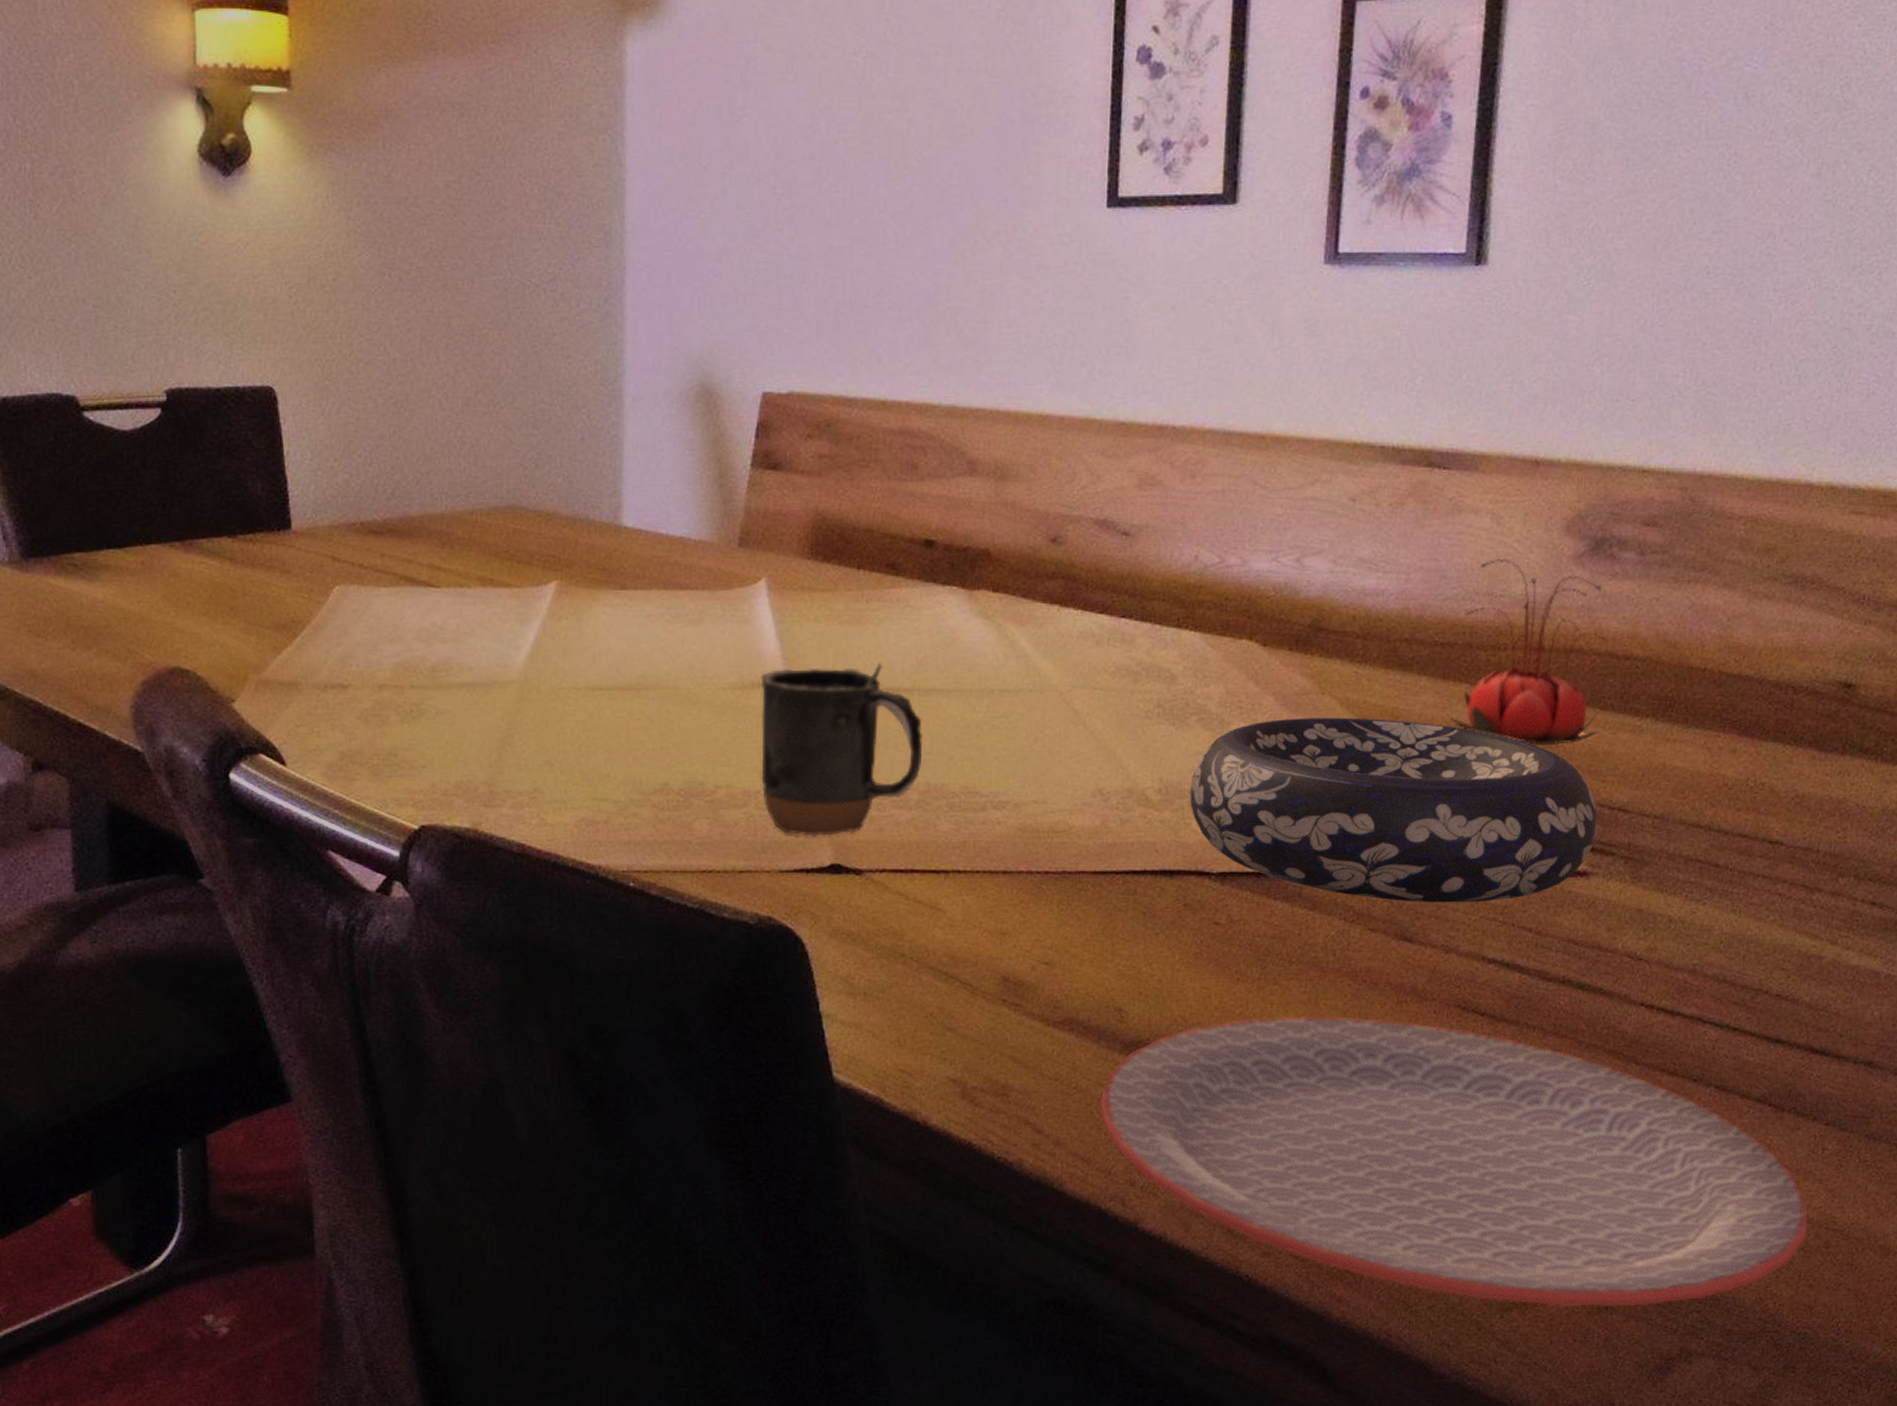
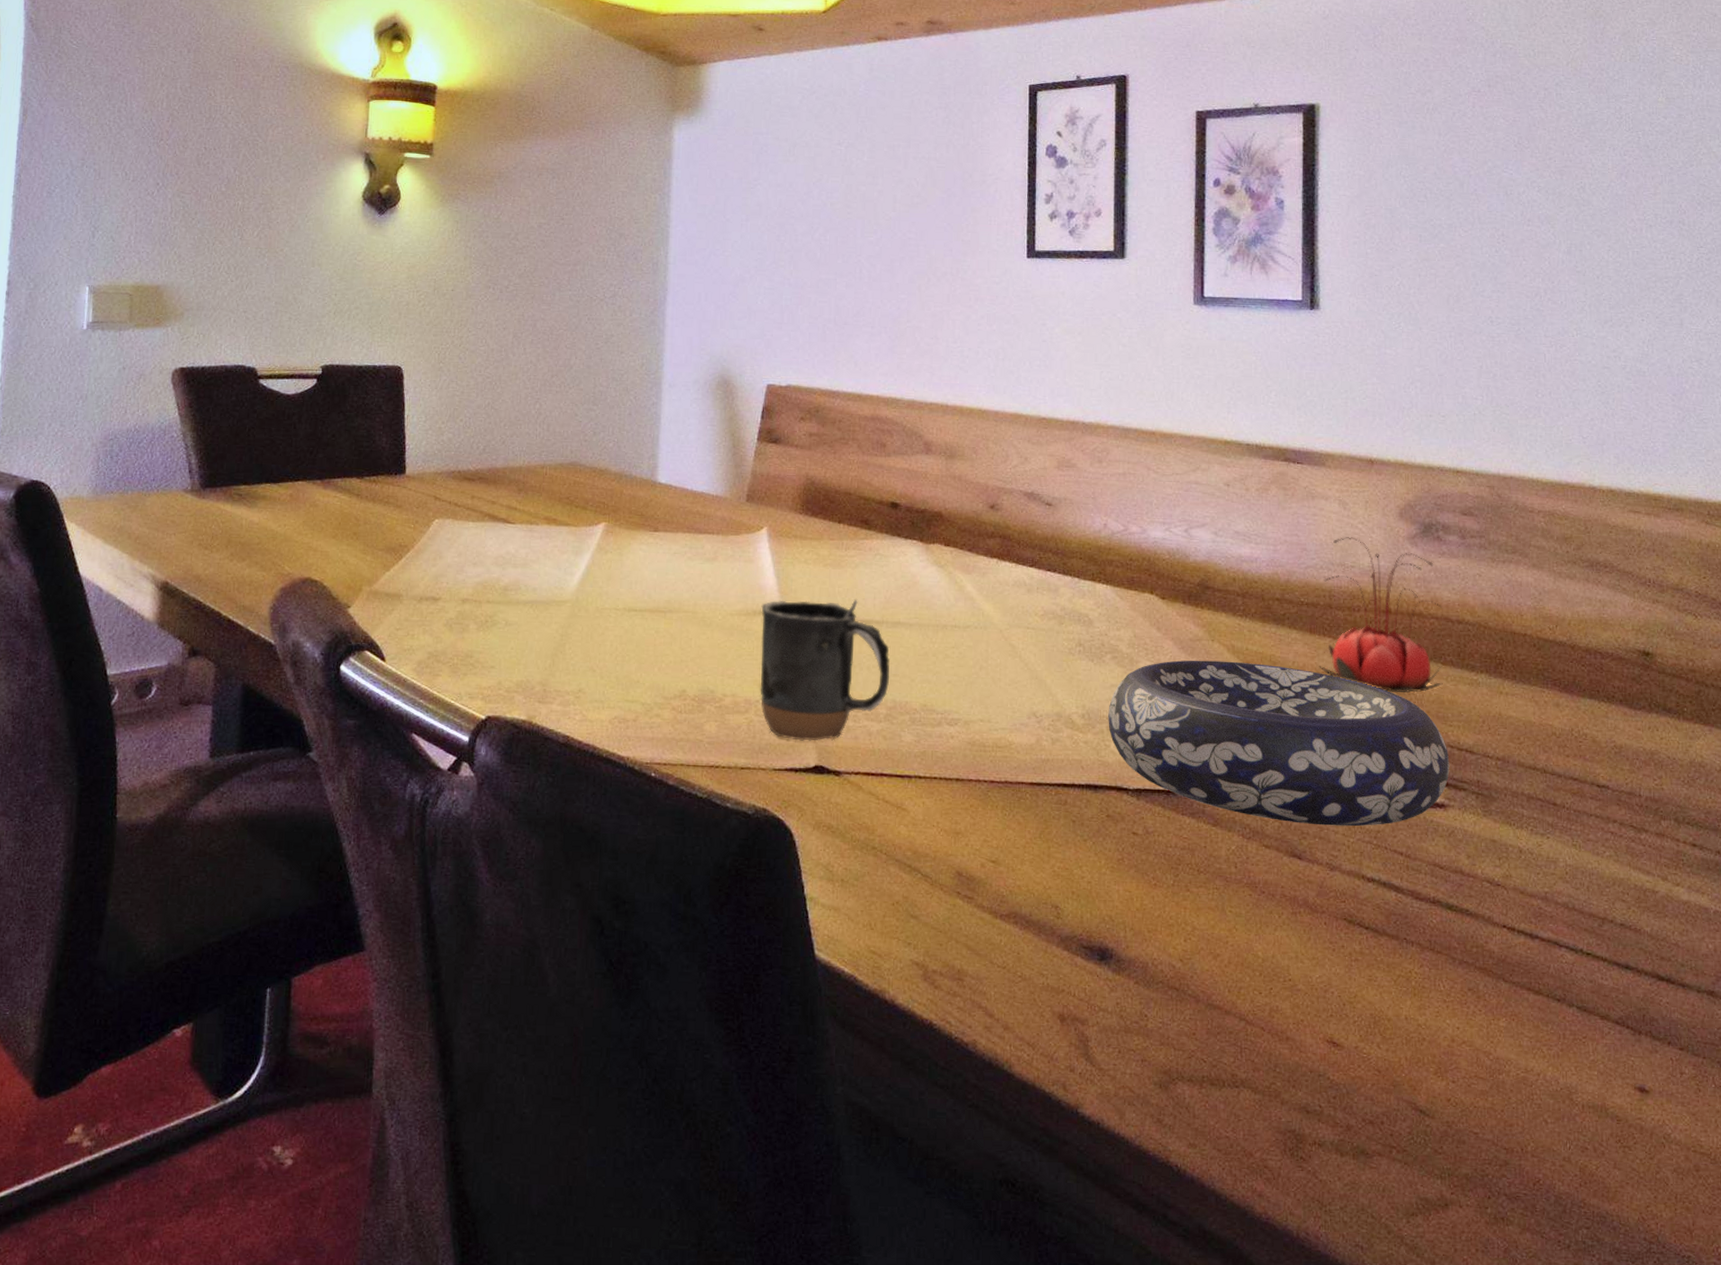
plate: present [1100,1016,1808,1307] -> none [1042,920,1678,1218]

